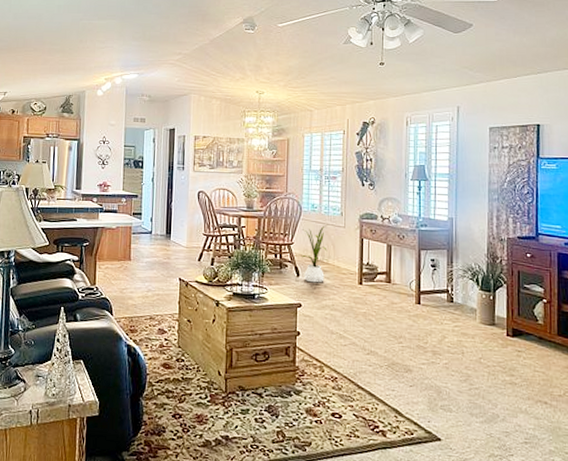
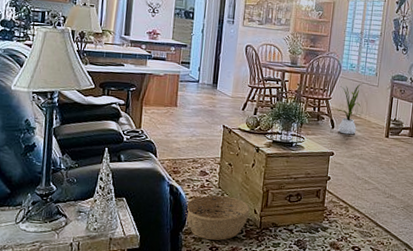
basket: none [144,355,214,407] -> present [185,195,251,240]

